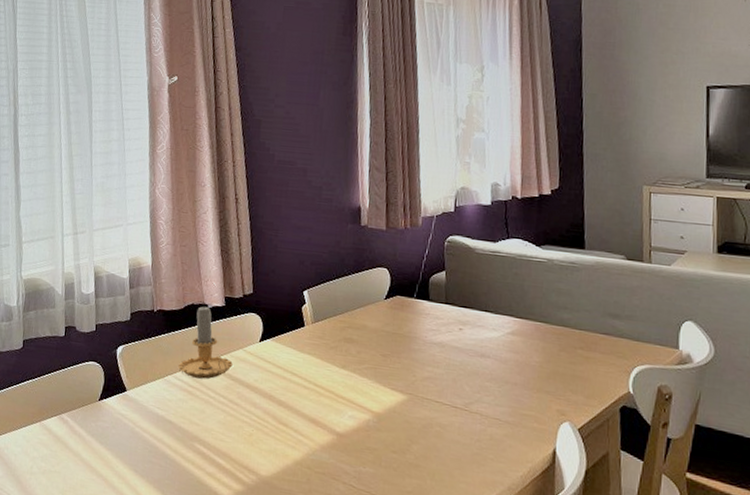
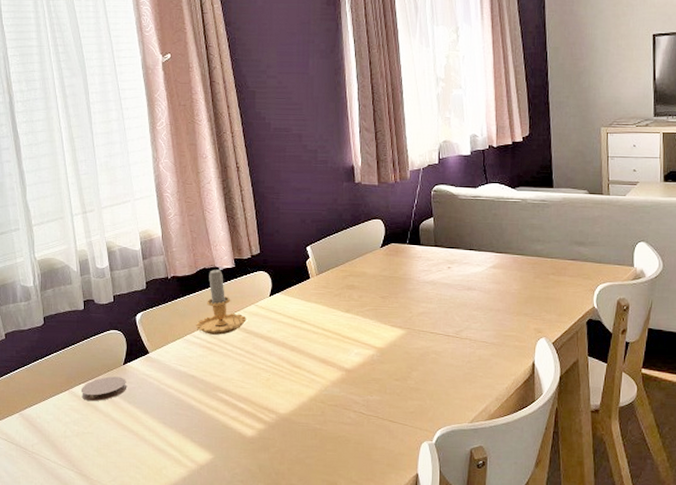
coaster: none [52,411,101,438] -> present [80,376,127,402]

